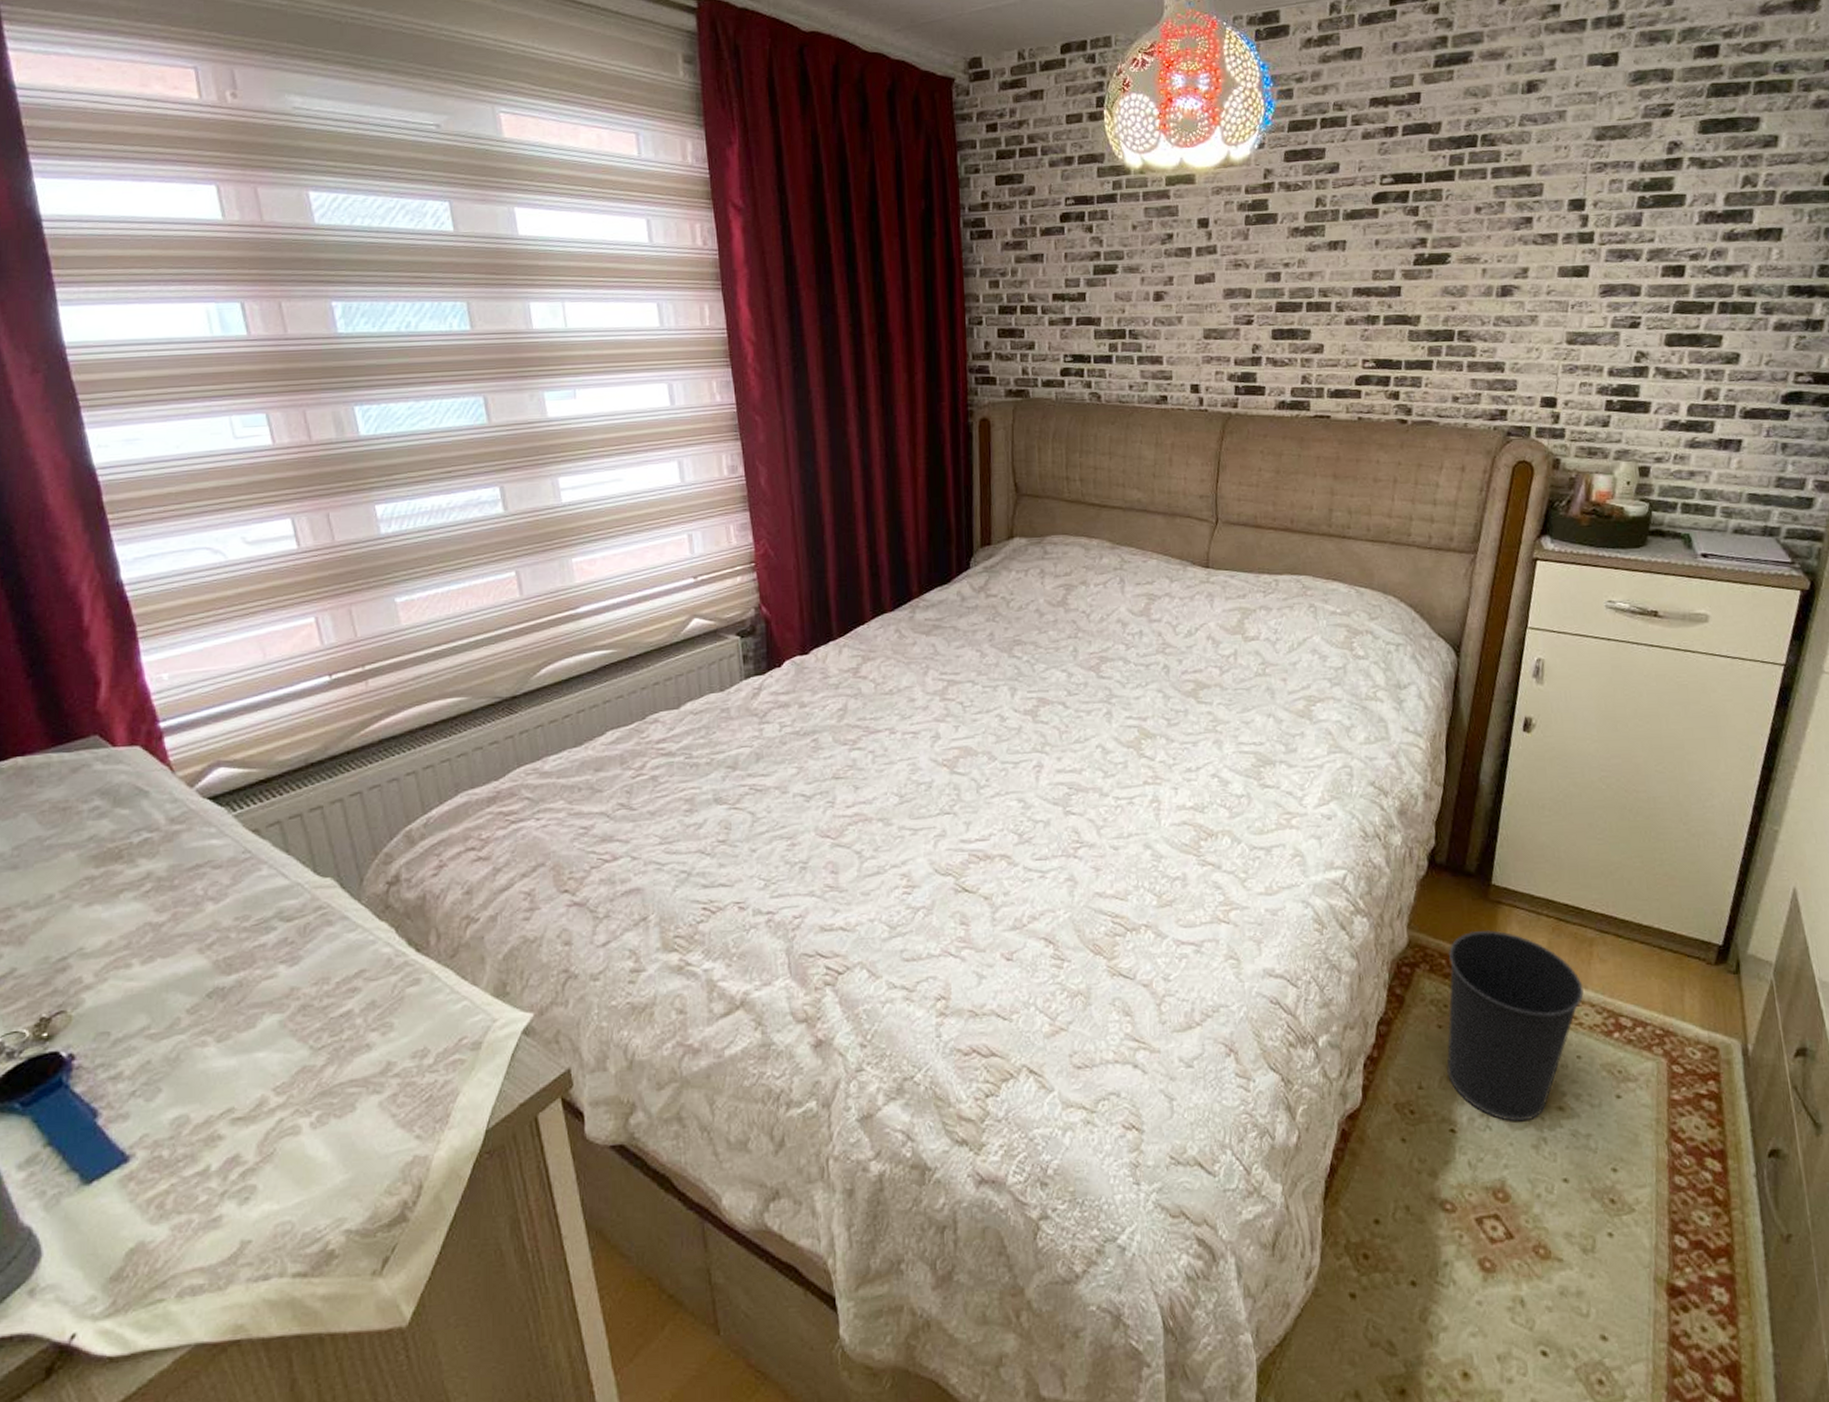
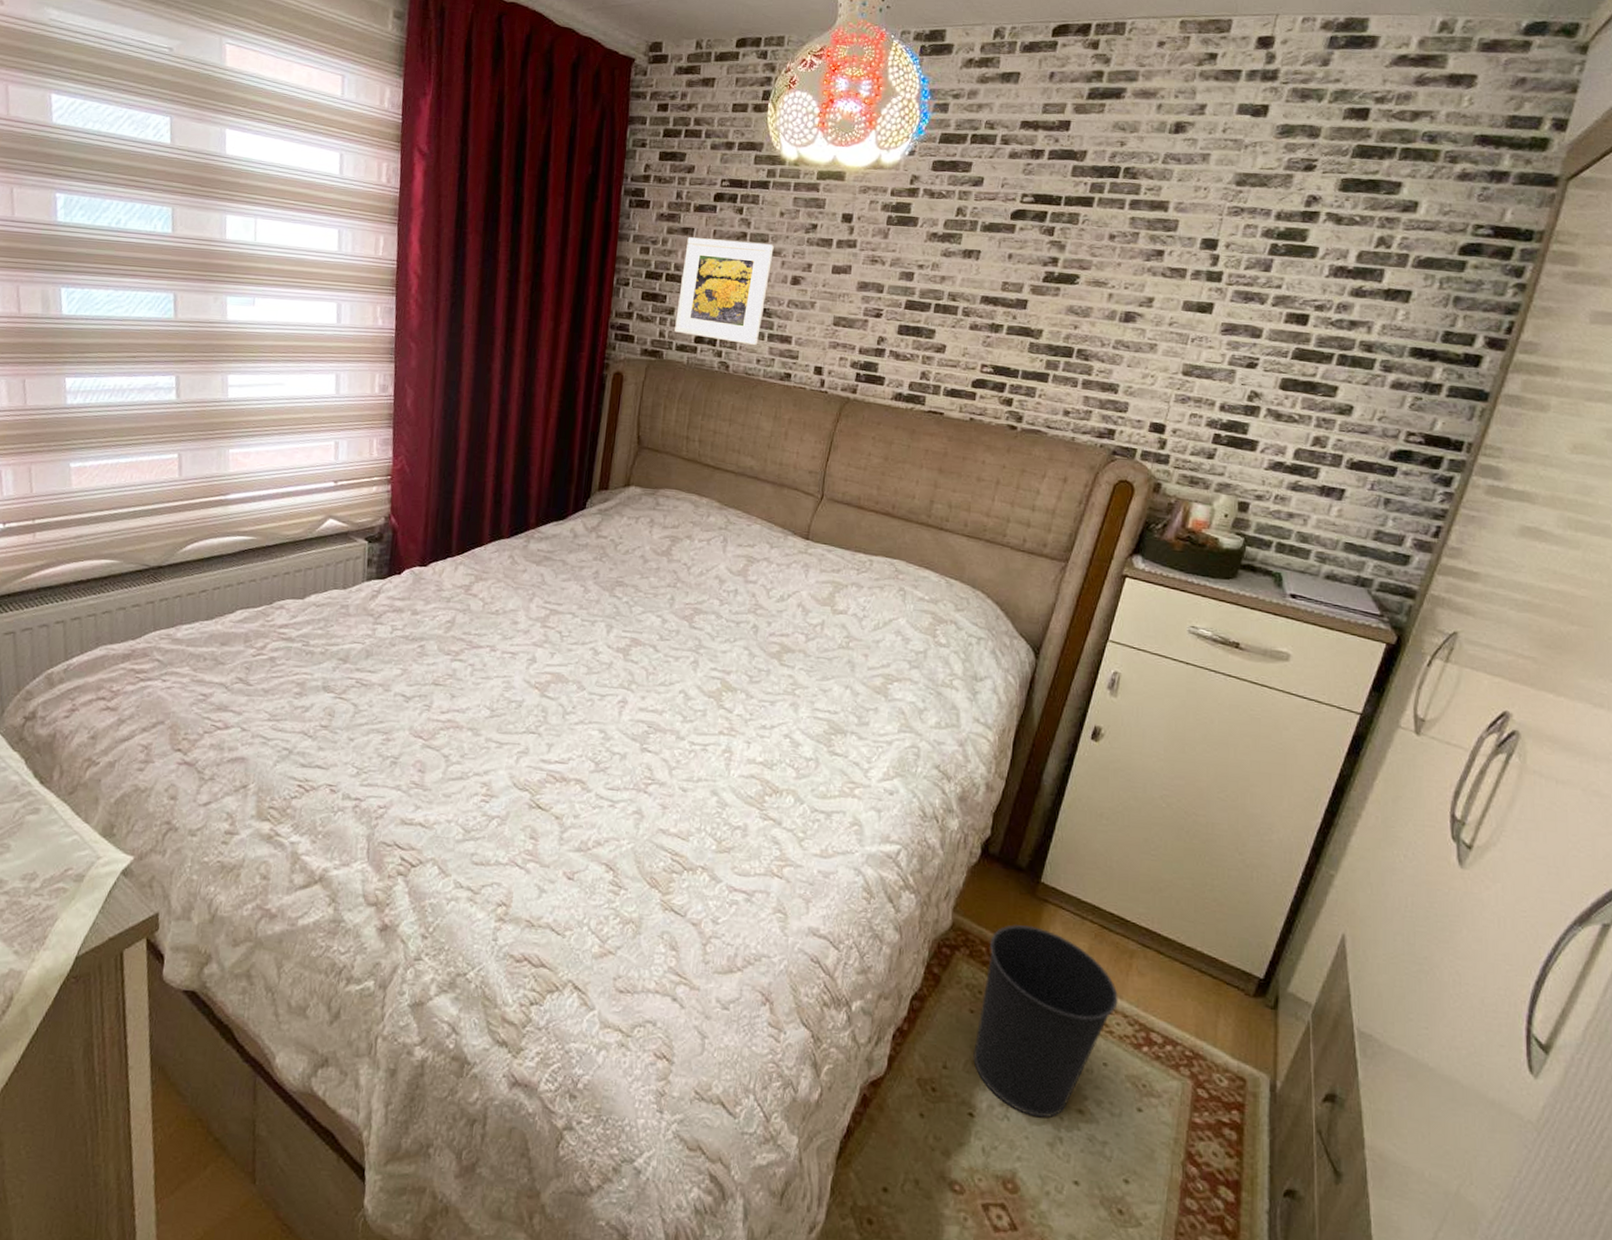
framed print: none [1037,261,1131,371] -> present [675,237,774,346]

